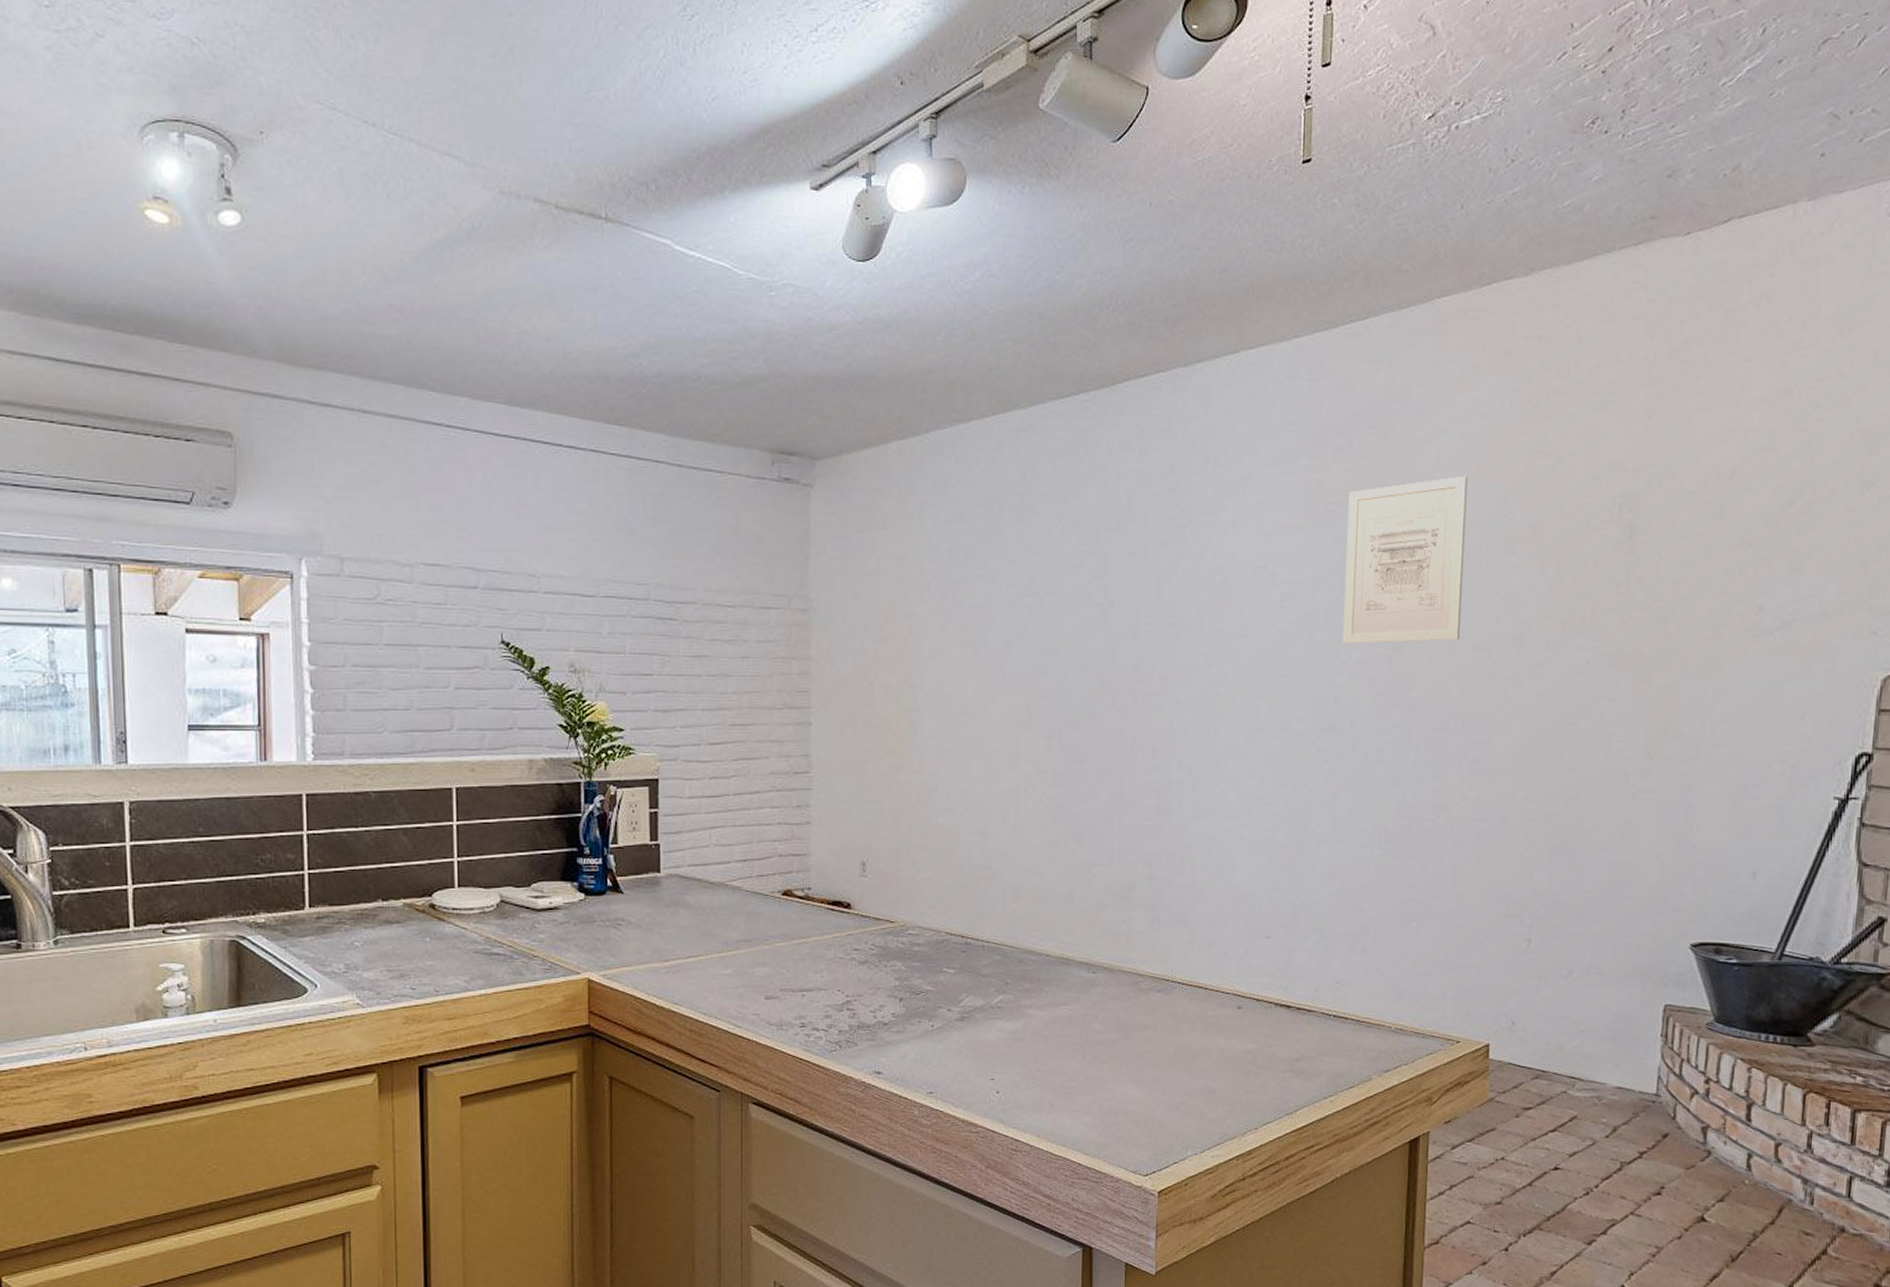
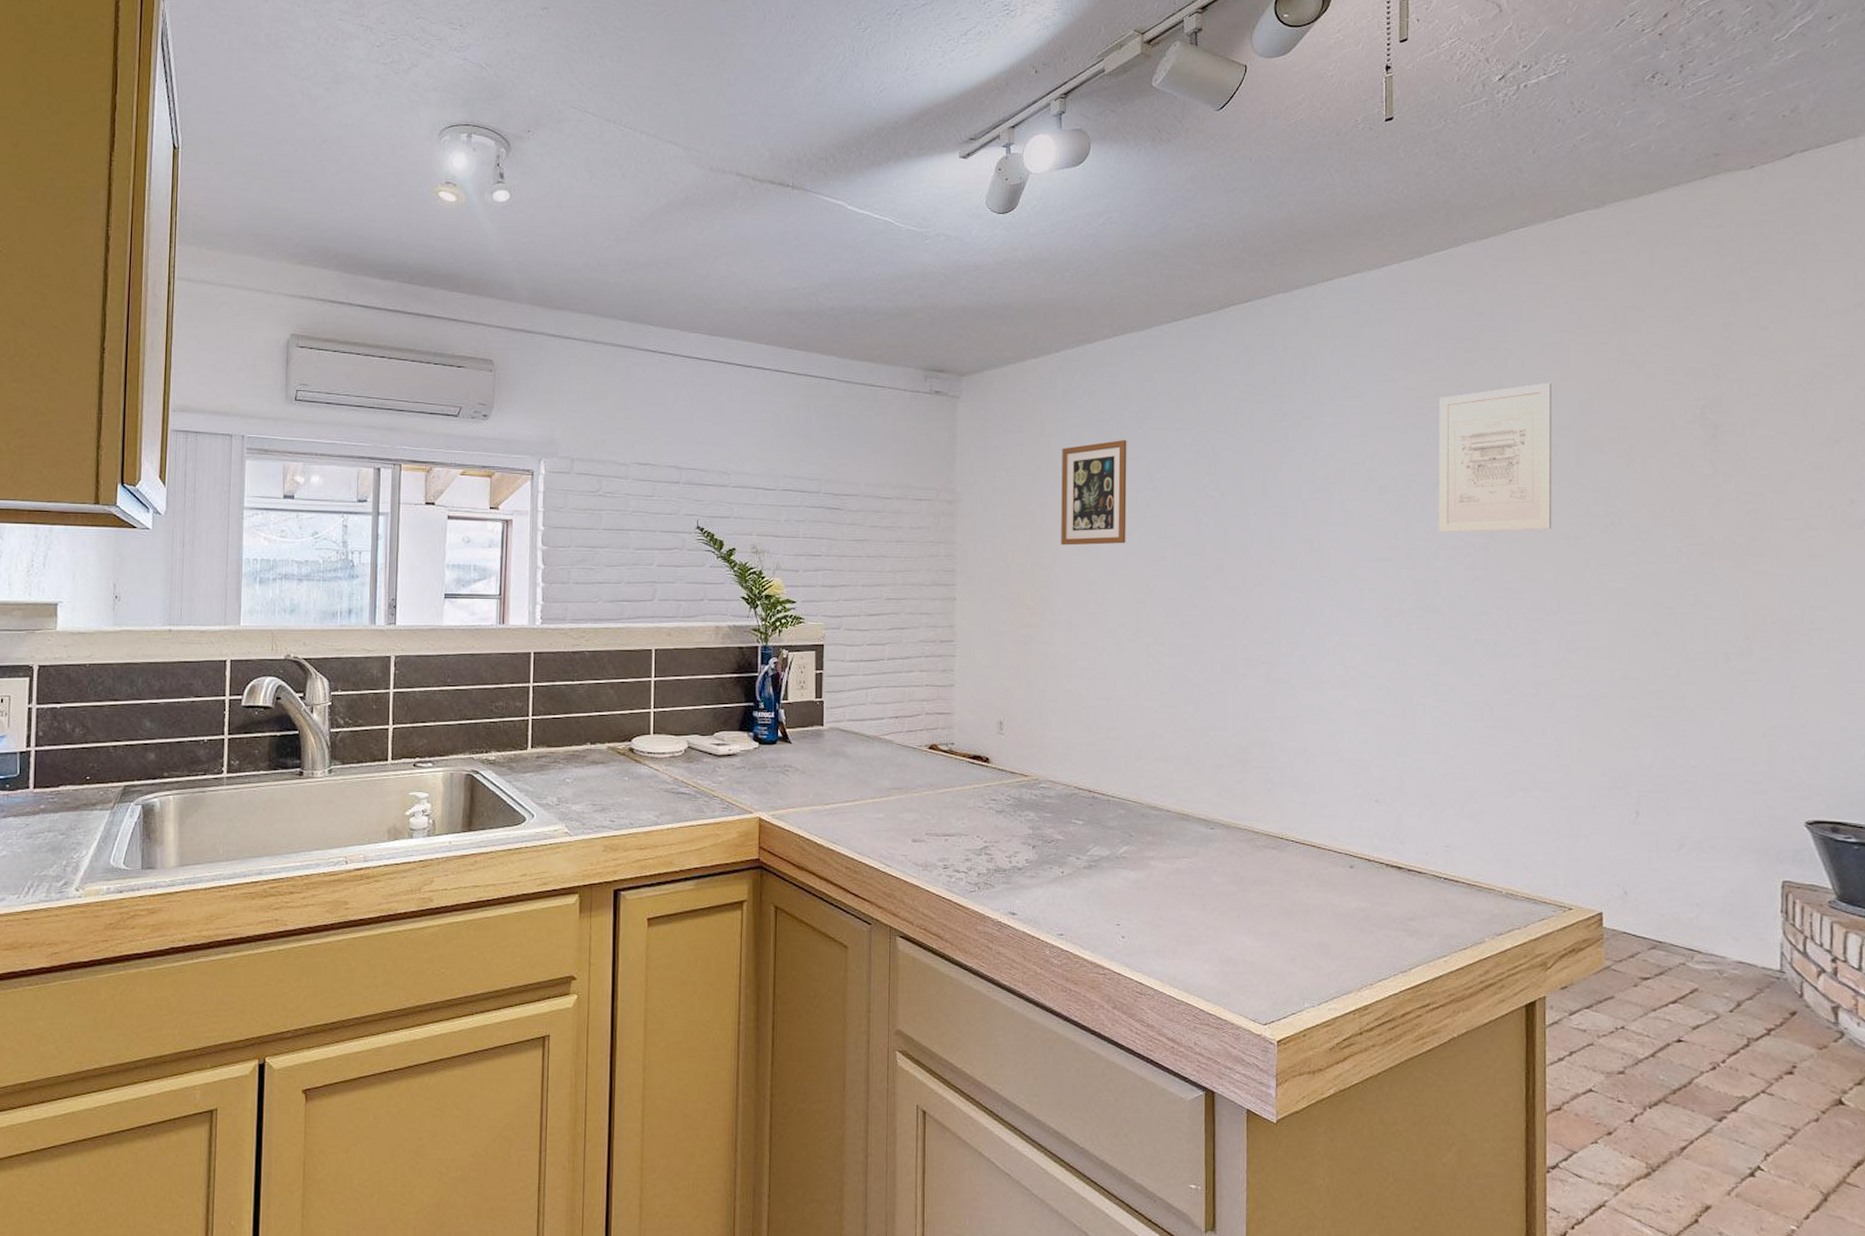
wall art: none [931,537,1006,661] -> present [1061,439,1127,546]

